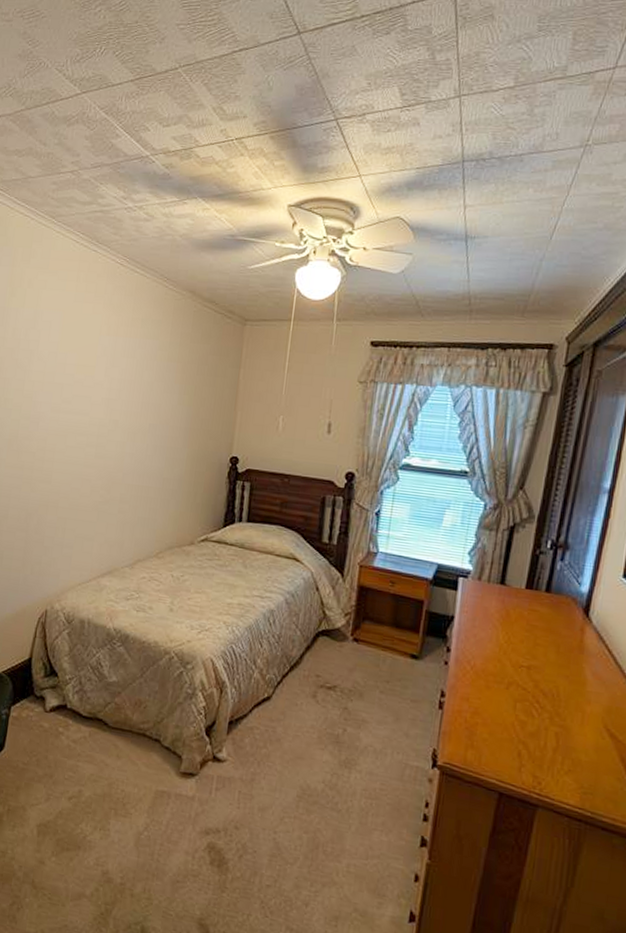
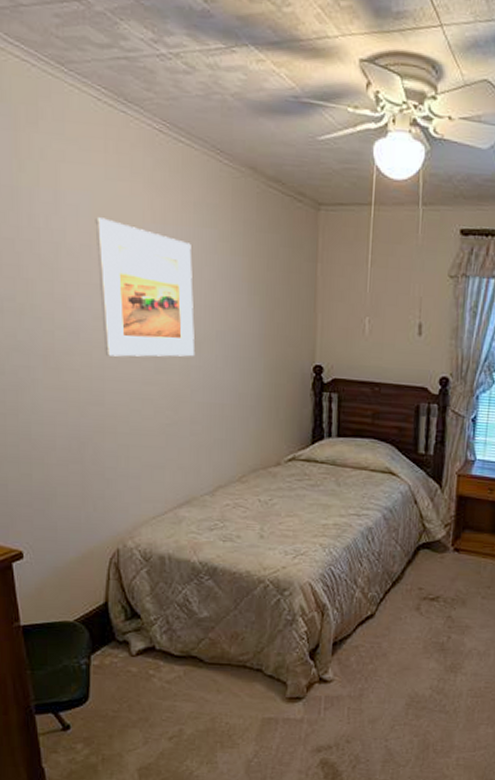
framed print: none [57,331,136,445] -> present [95,217,194,357]

